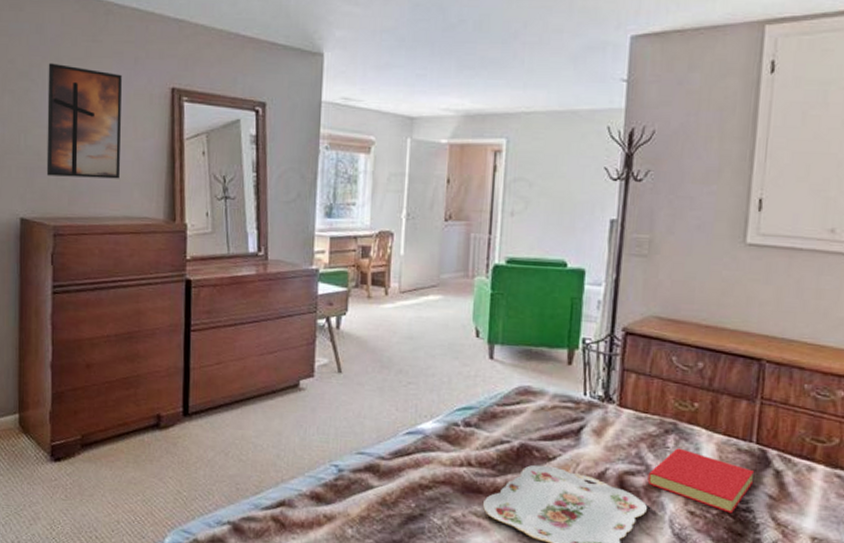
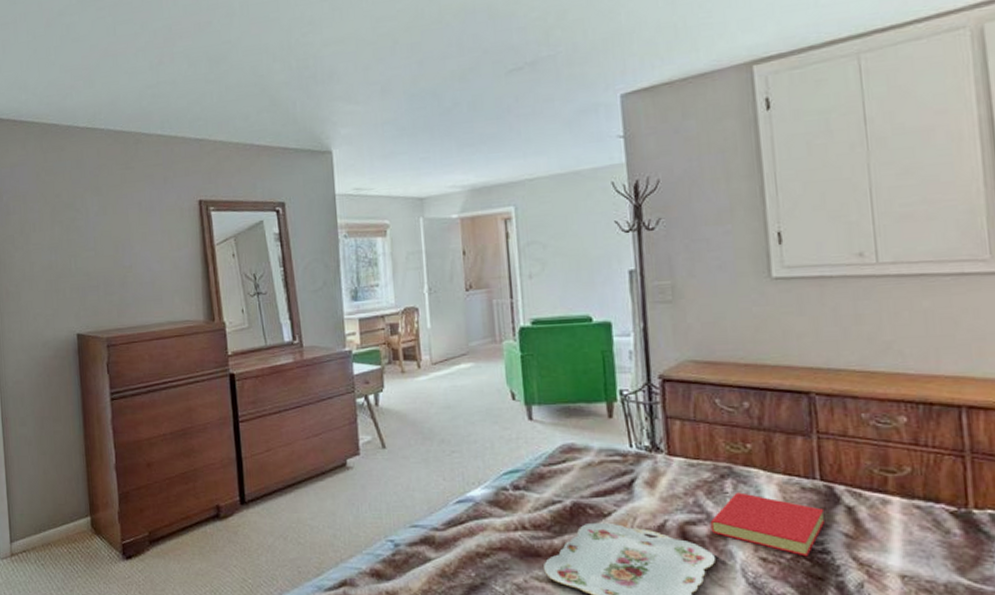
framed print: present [46,63,122,179] -> none [89,192,161,293]

